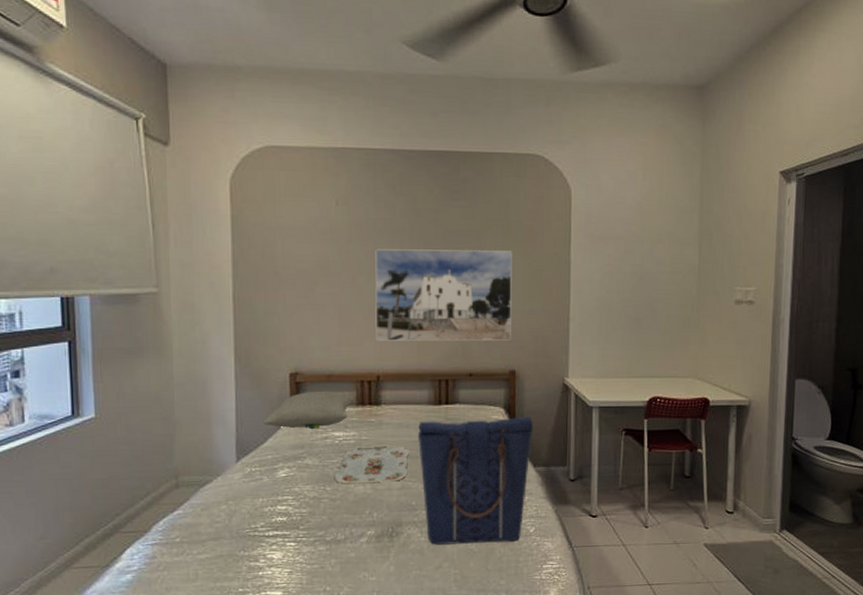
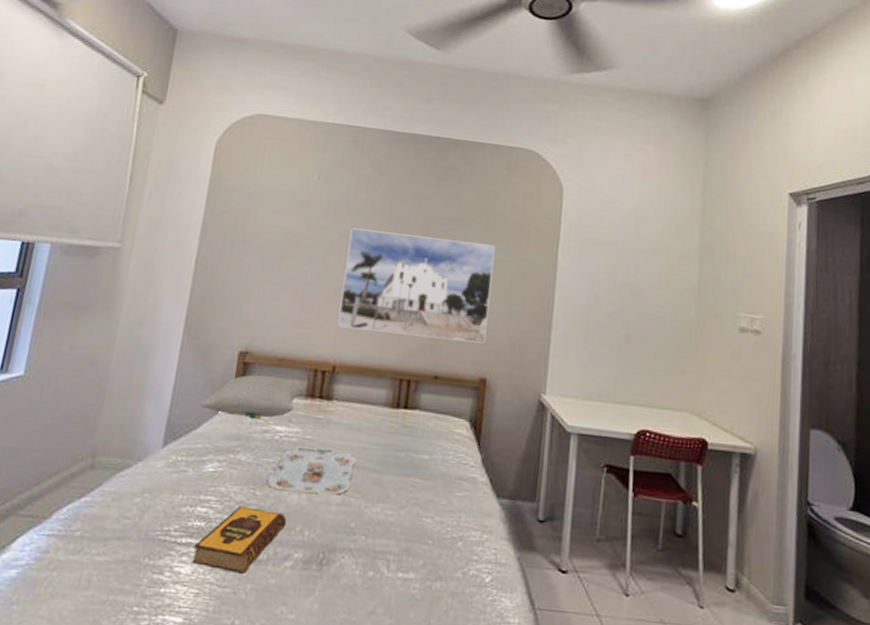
hardback book: none [280,500,357,553] -> present [191,506,287,574]
tote bag: present [418,417,534,545] -> none [363,425,502,592]

